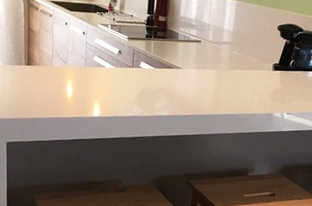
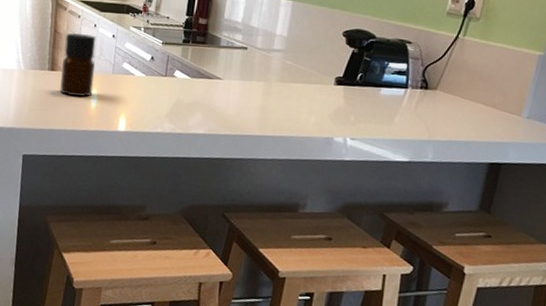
bottle: none [36,31,69,88] -> present [59,33,96,97]

